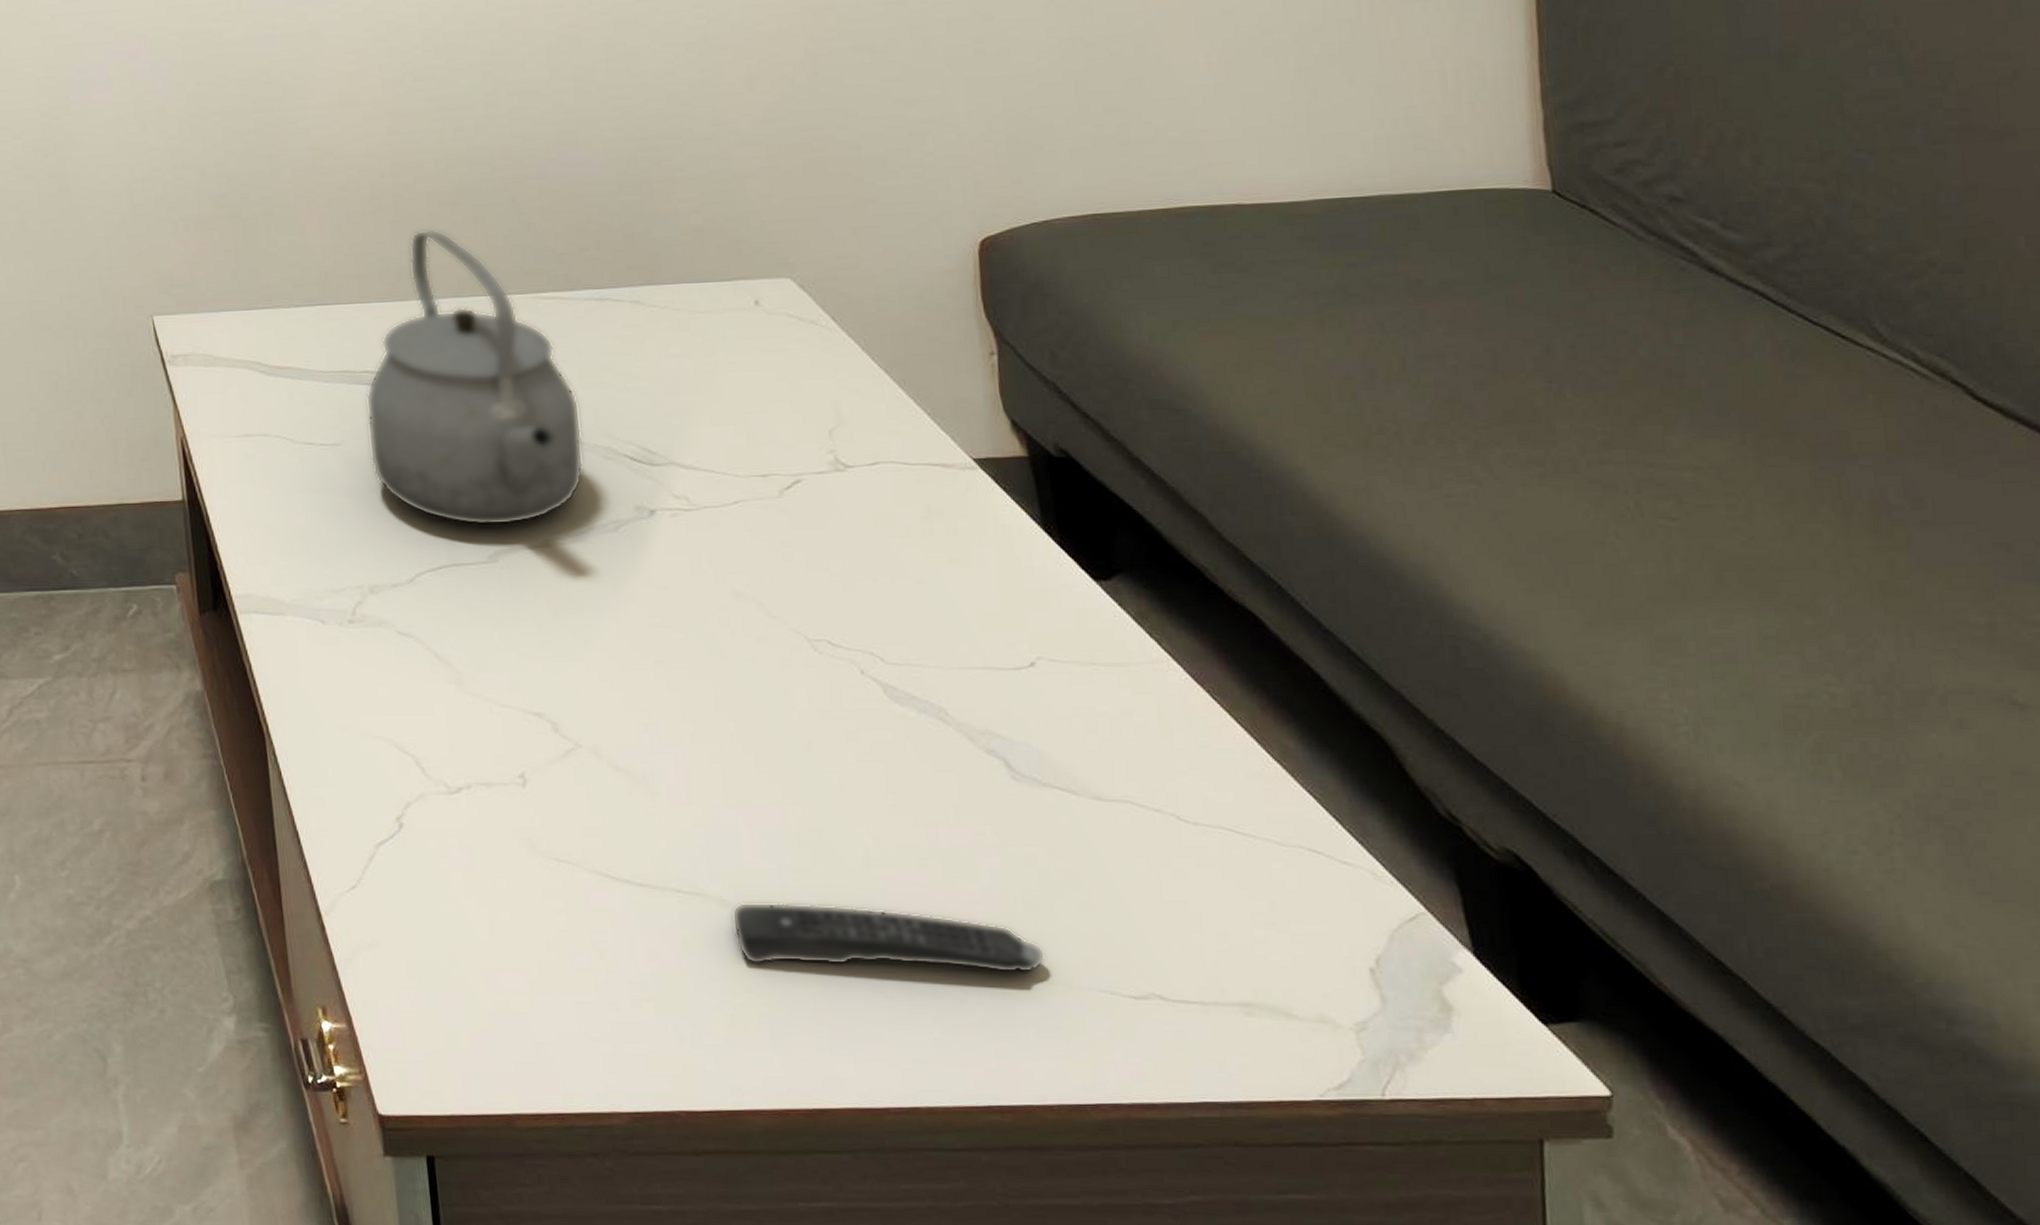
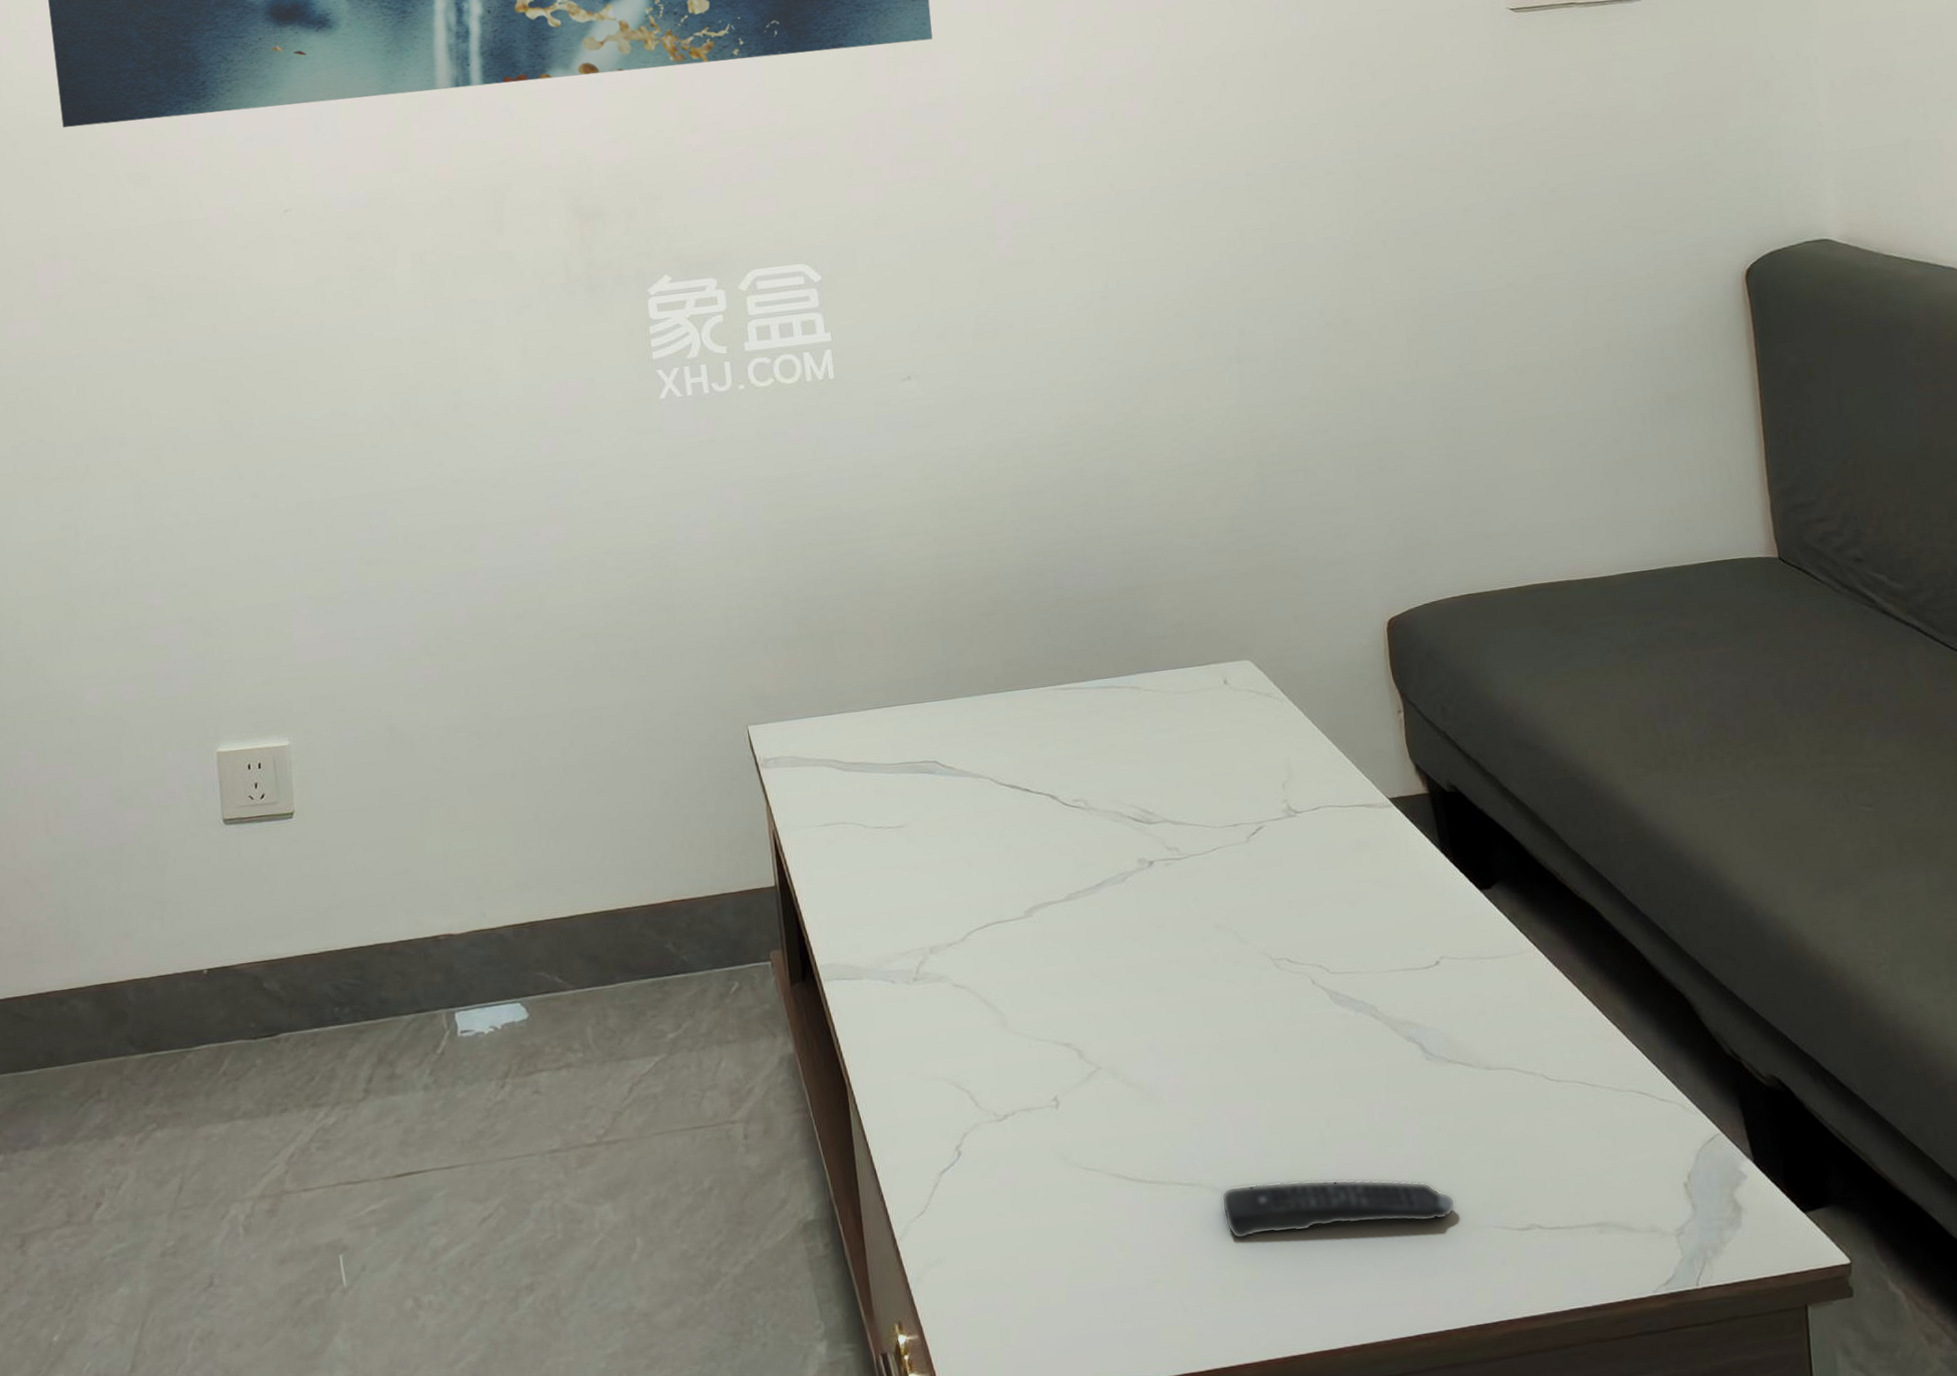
tea kettle: present [365,229,584,526] -> none [923,636,1097,887]

